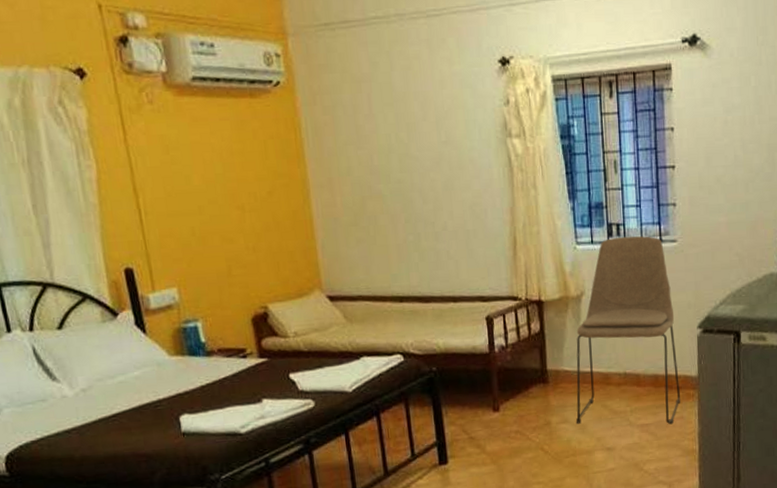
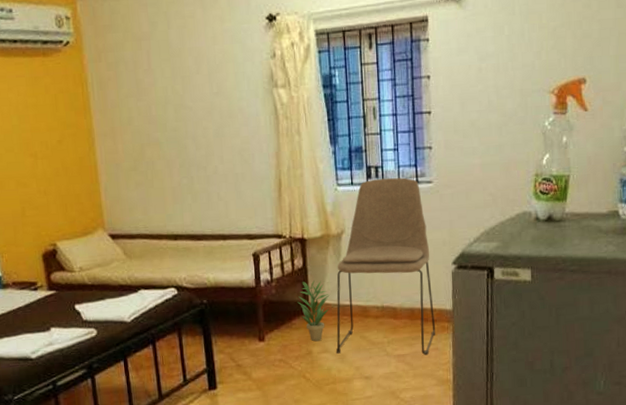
potted plant: none [534,346,569,411] -> present [297,280,330,342]

